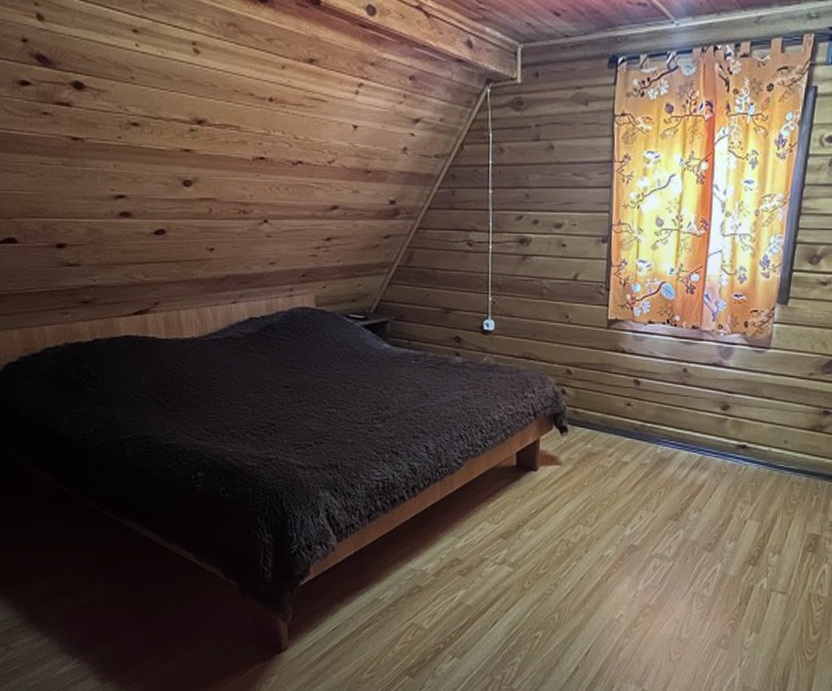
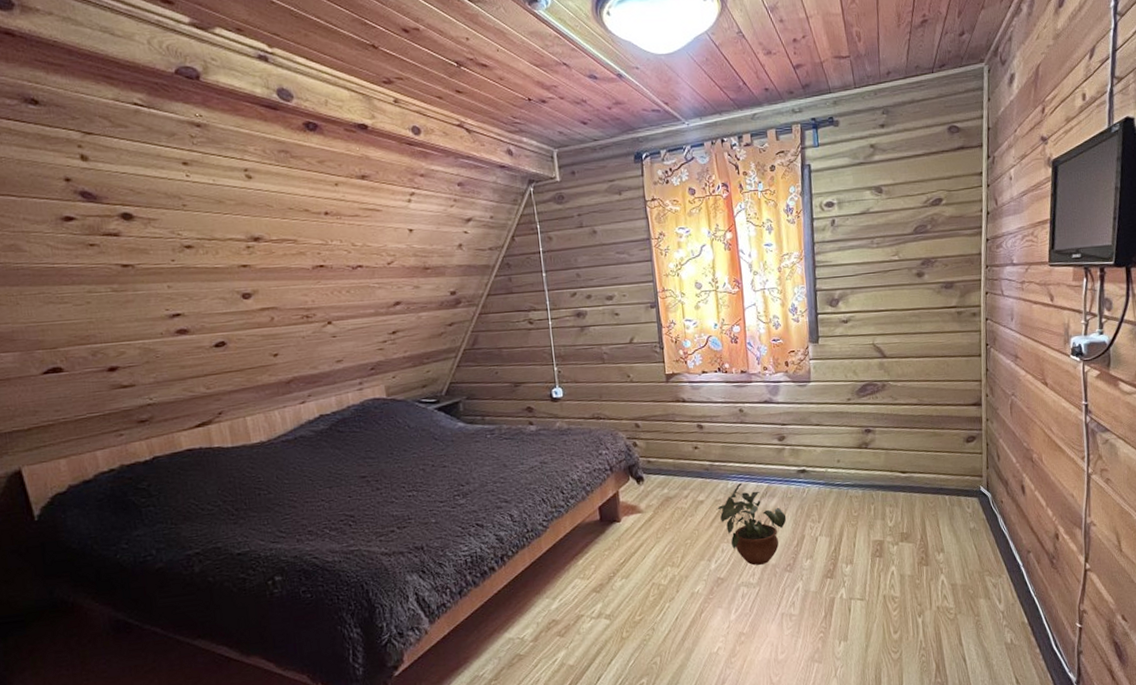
potted plant: none [640,449,716,539] -> present [716,483,787,565]

